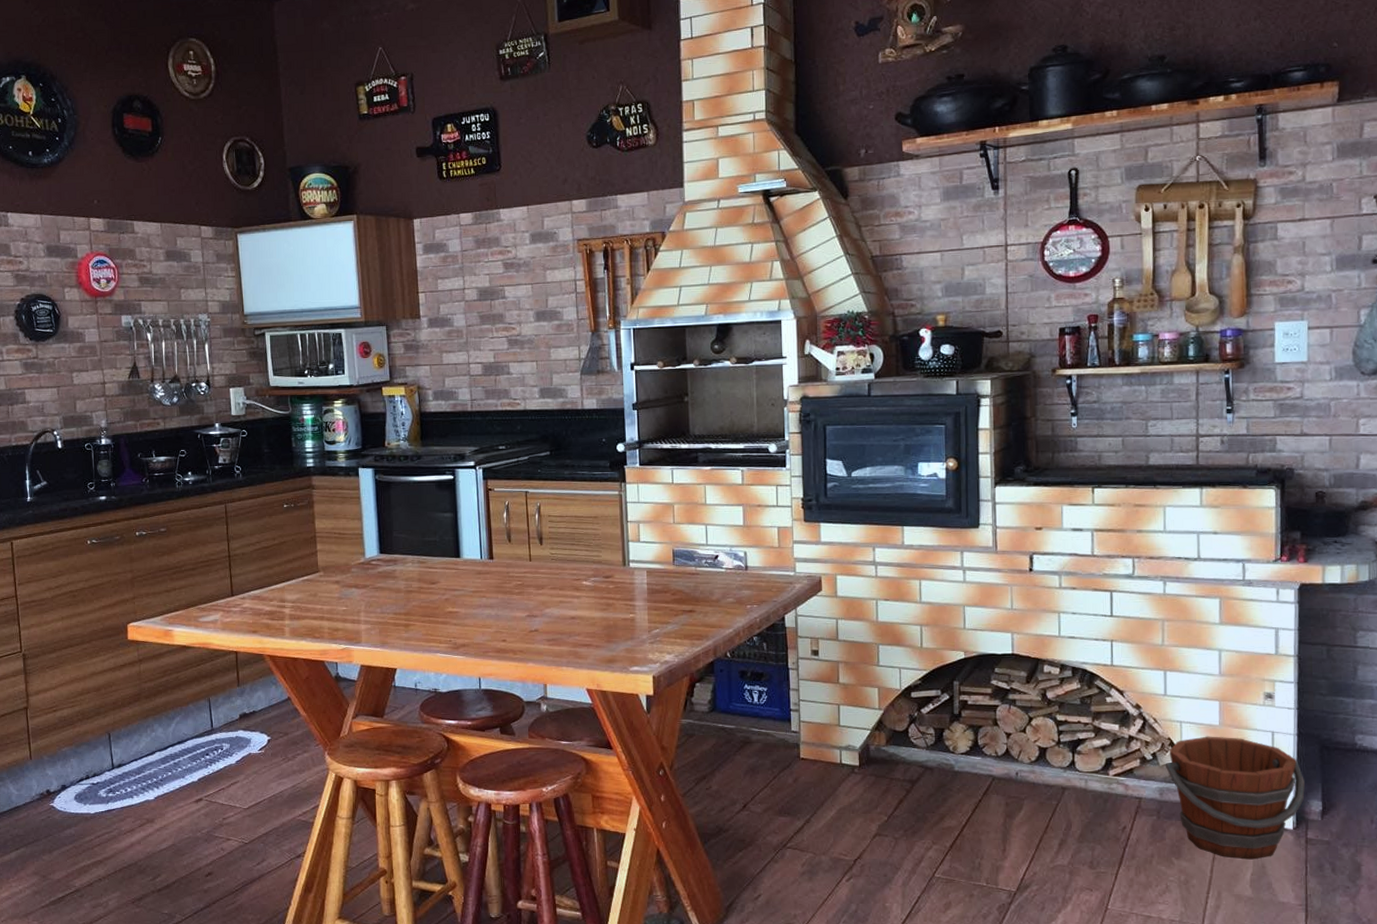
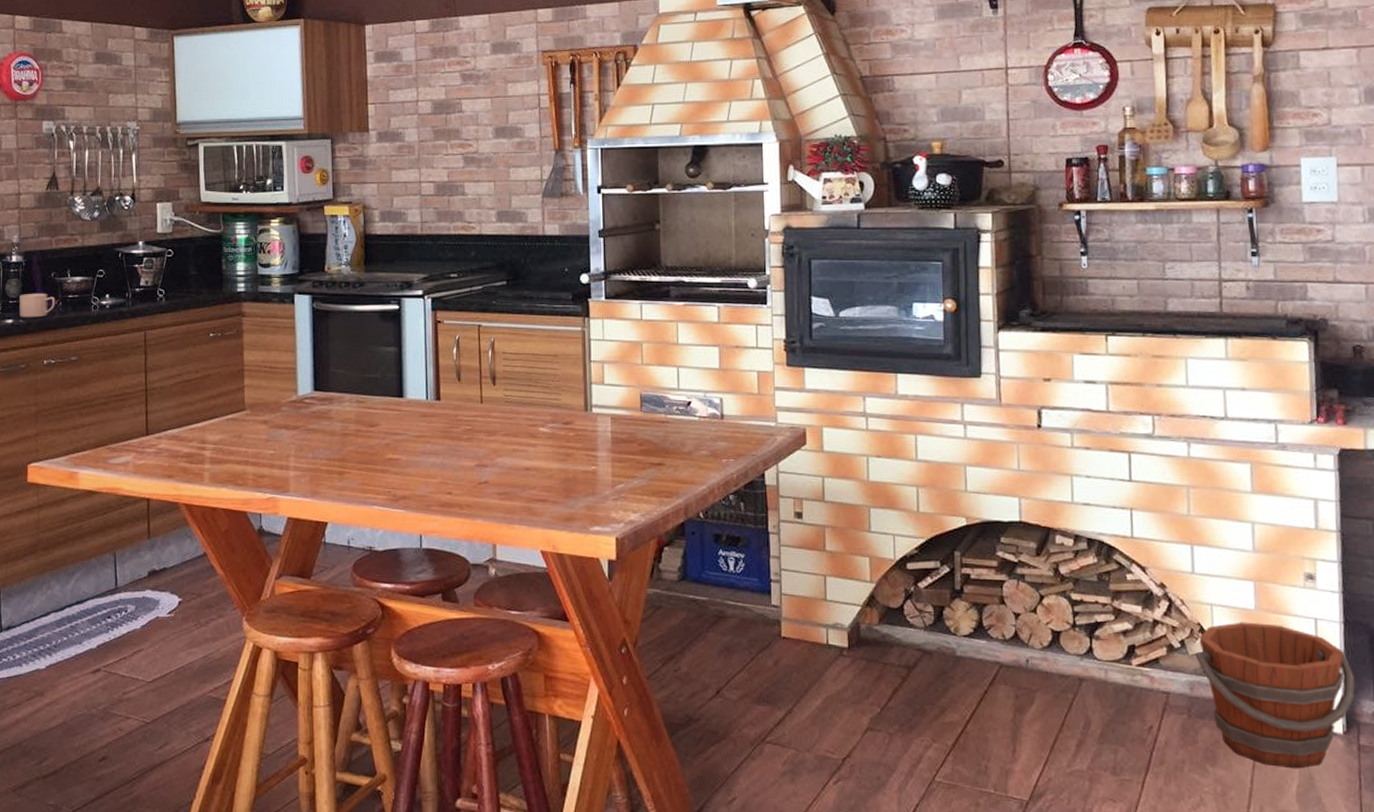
mug: none [109,472,144,496] -> present [18,293,56,319]

